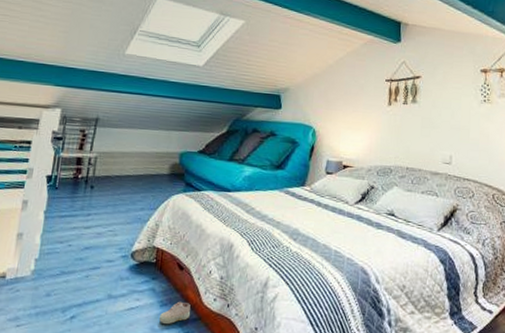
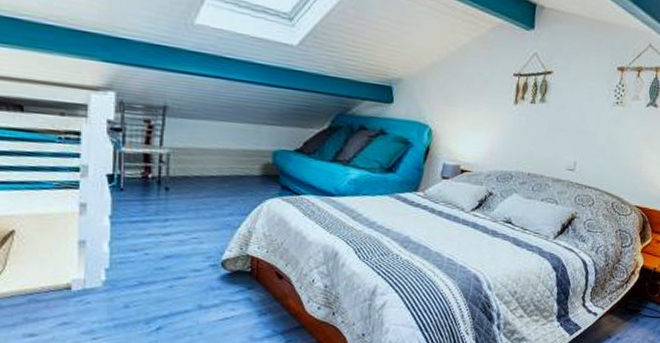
shoe: present [159,301,191,324] -> none [259,310,293,333]

